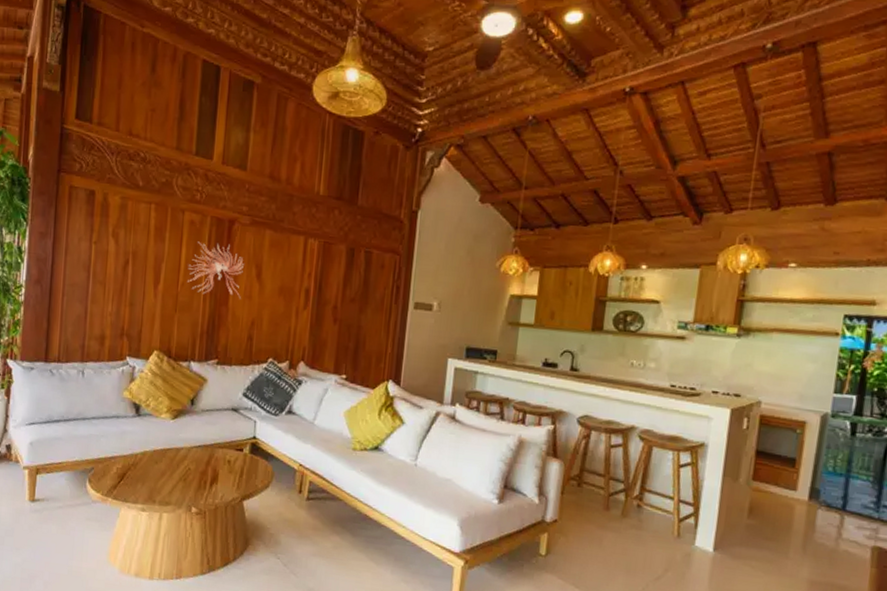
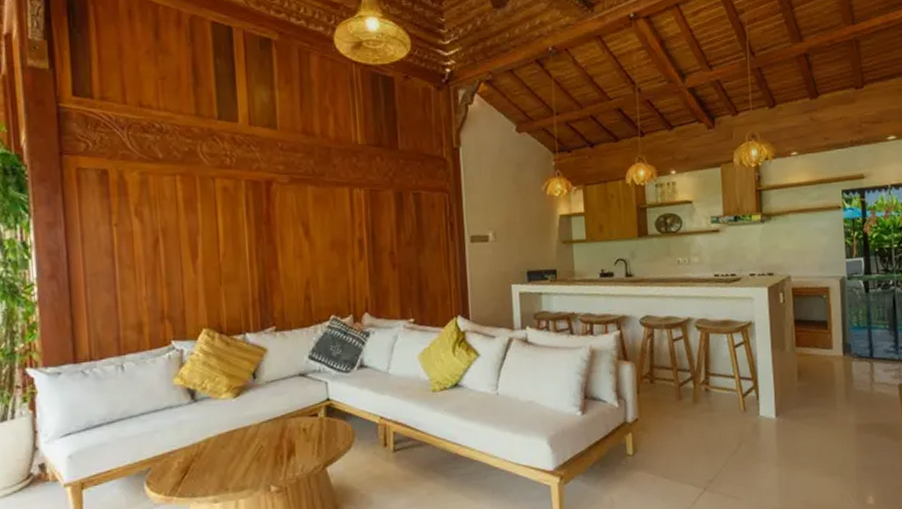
wall sculpture: present [187,241,245,299] -> none [227,206,291,261]

